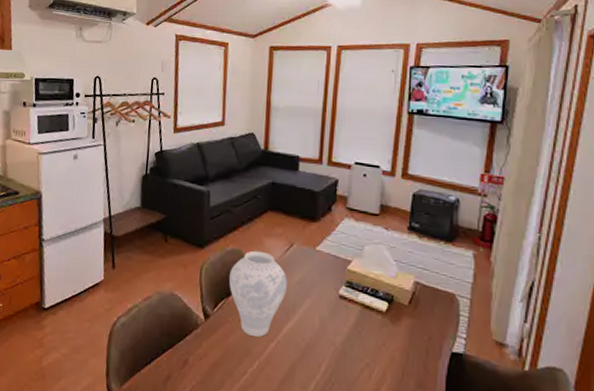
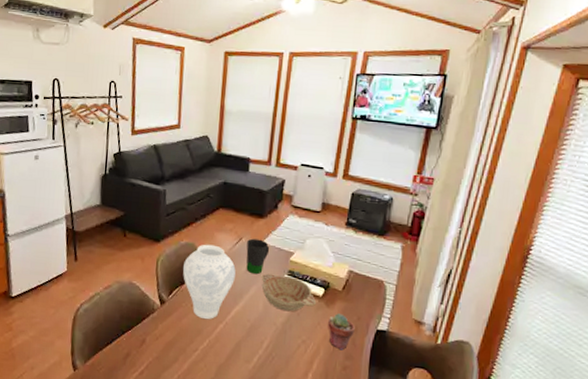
mug: none [298,244,325,286] -> present [246,238,270,275]
decorative bowl: none [316,284,380,330] -> present [261,273,317,312]
potted succulent: none [394,332,426,377] -> present [328,313,355,351]

